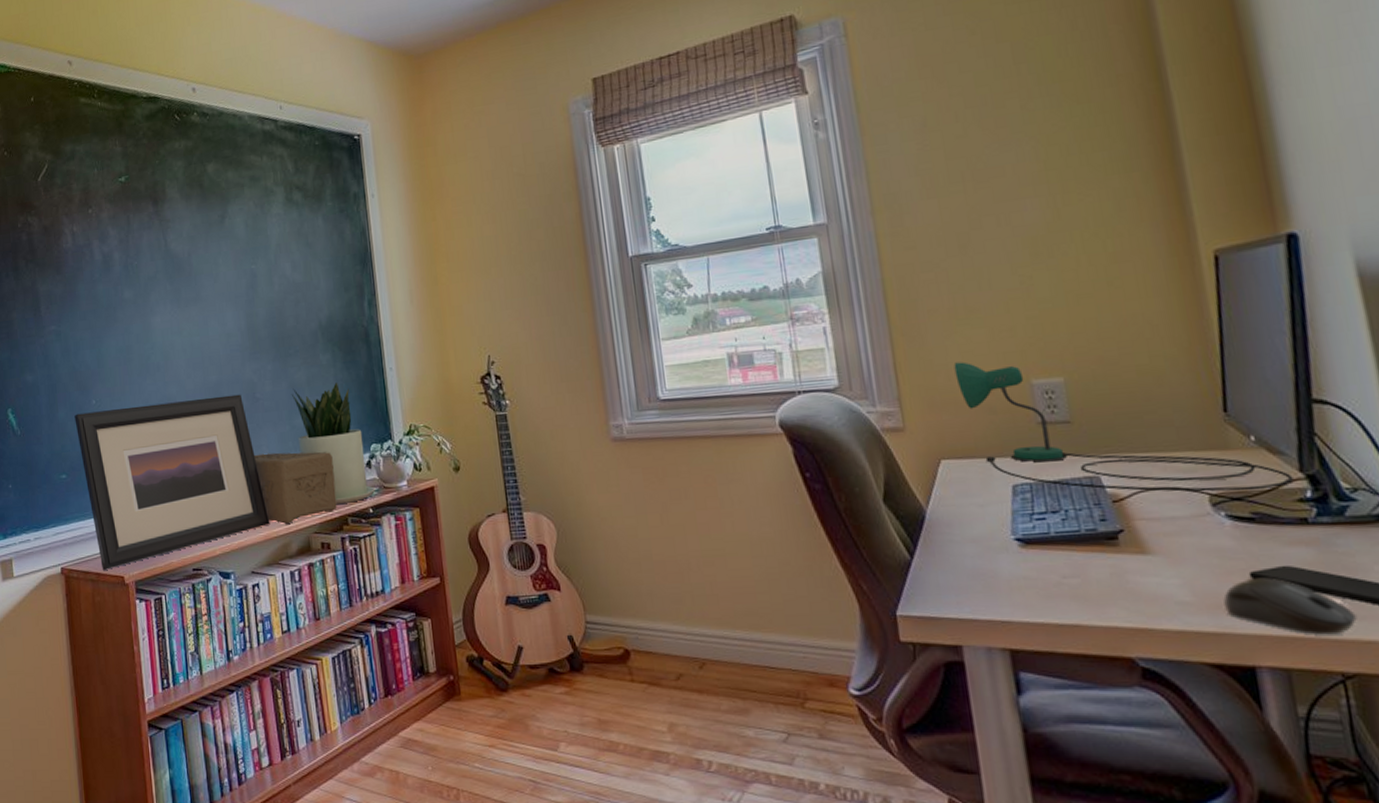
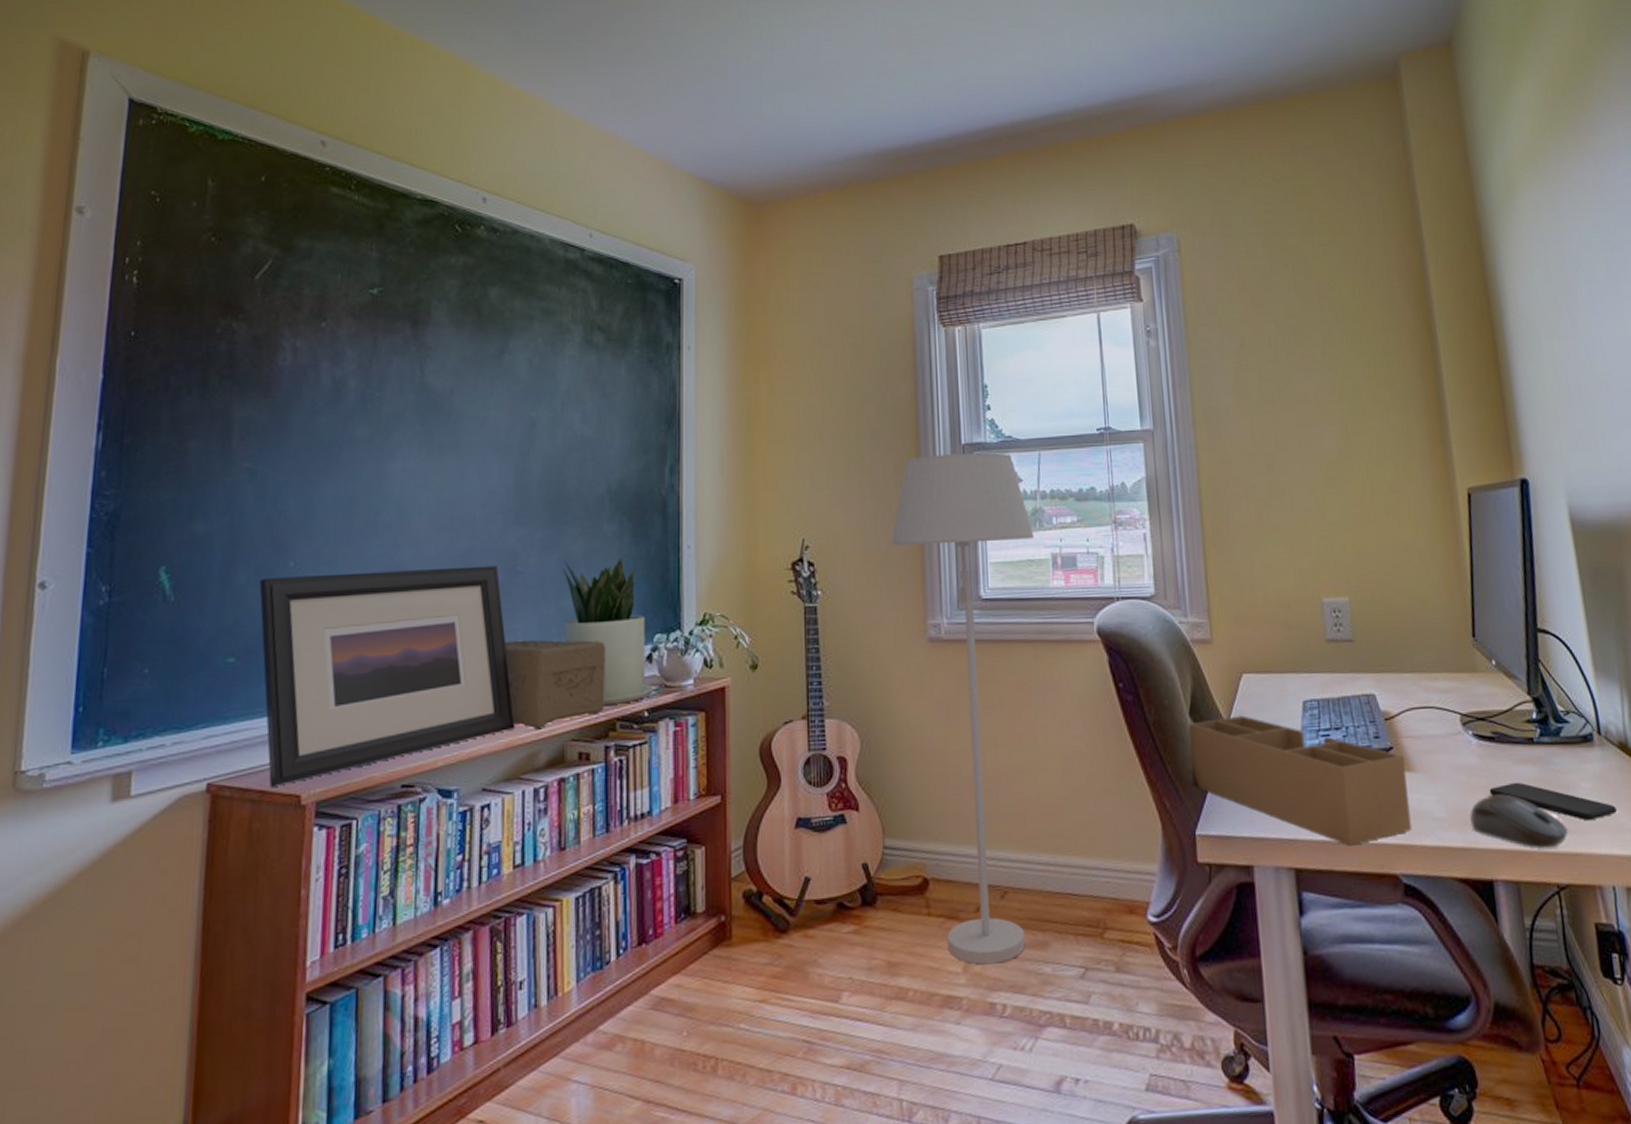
floor lamp: none [568,261,726,726] -> present [891,453,1035,965]
desk organizer: none [882,501,1150,629] -> present [1187,715,1412,846]
desk lamp: present [953,361,1294,492] -> none [1257,576,1523,712]

